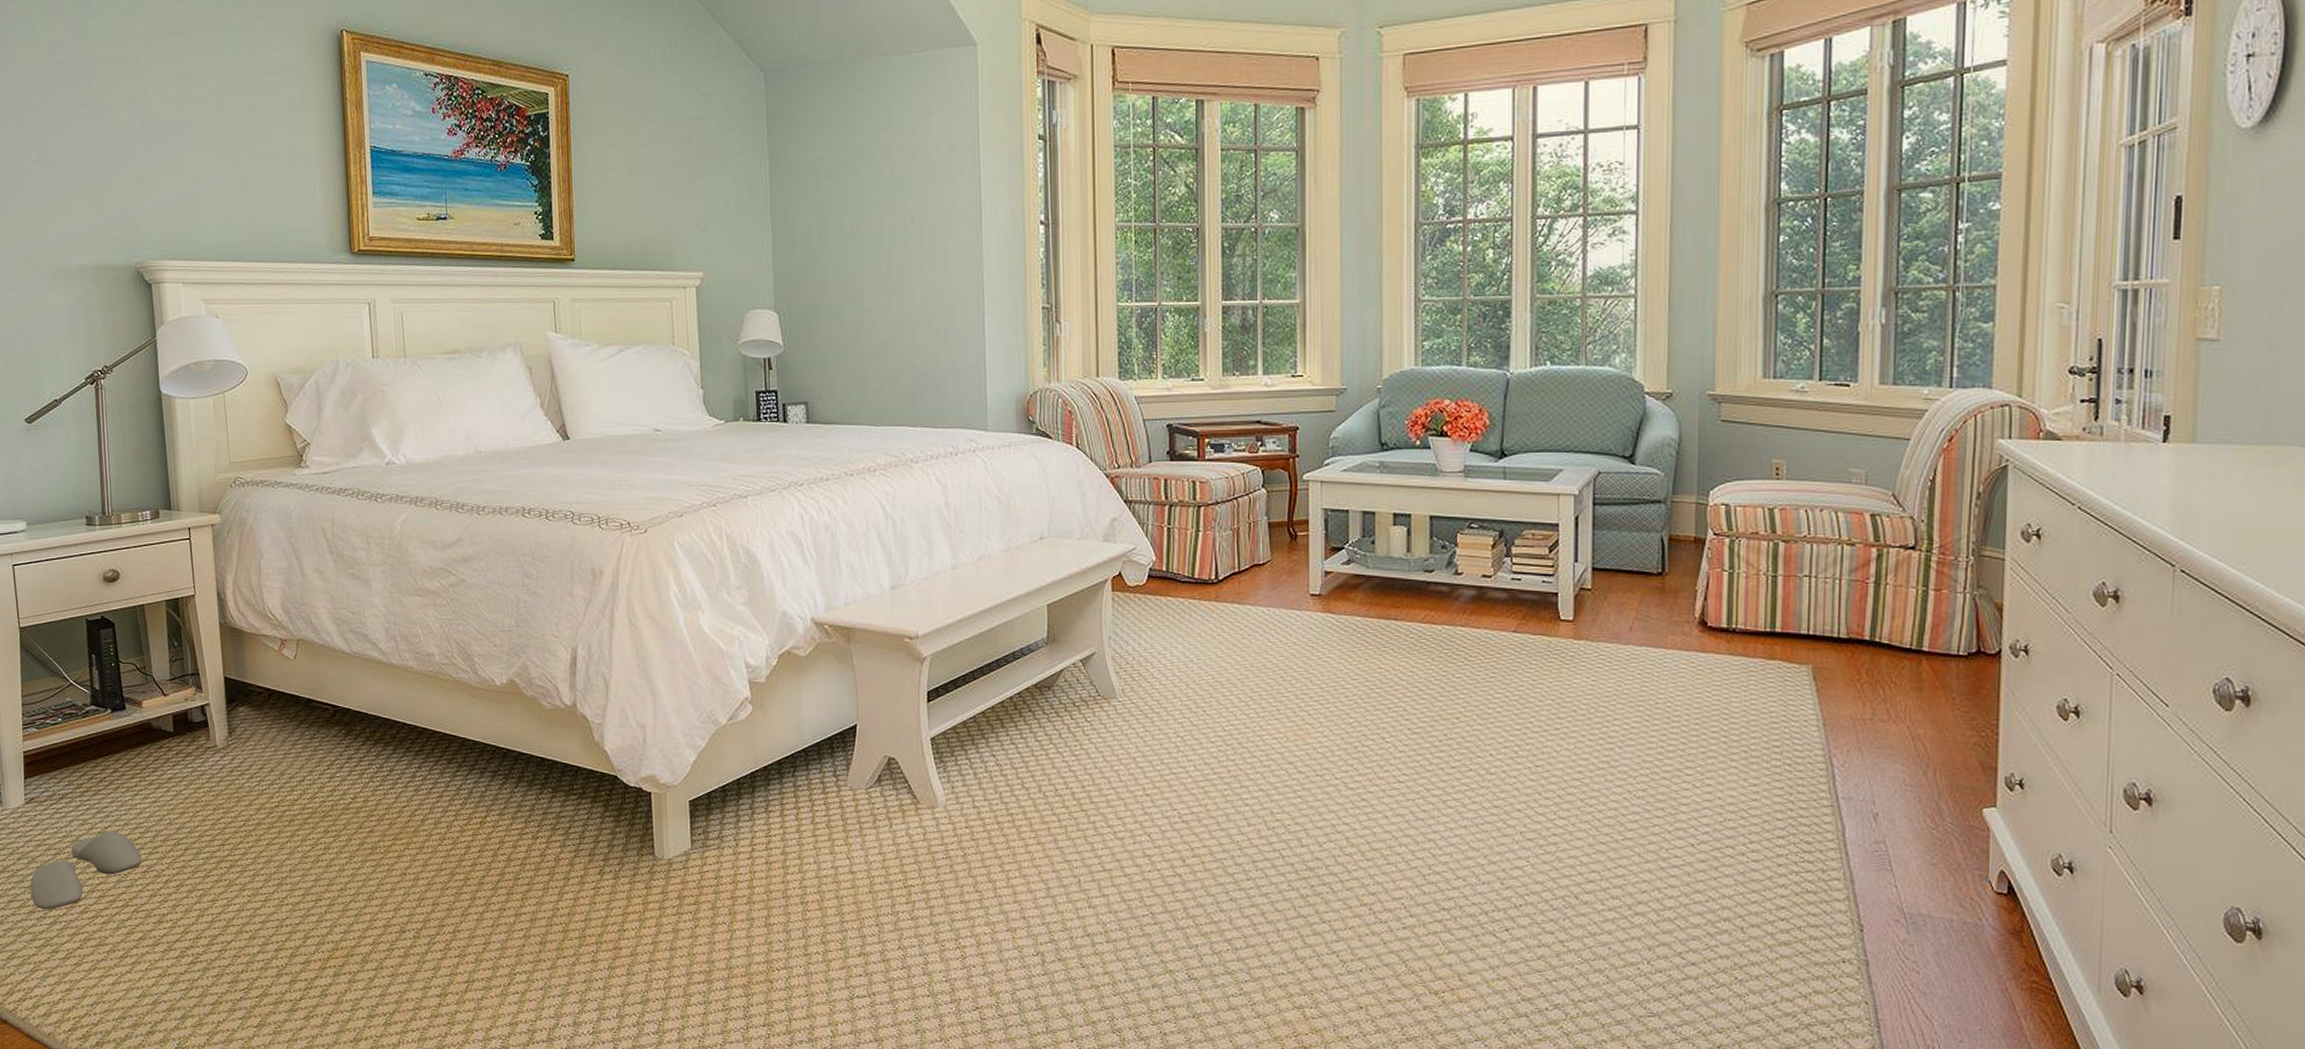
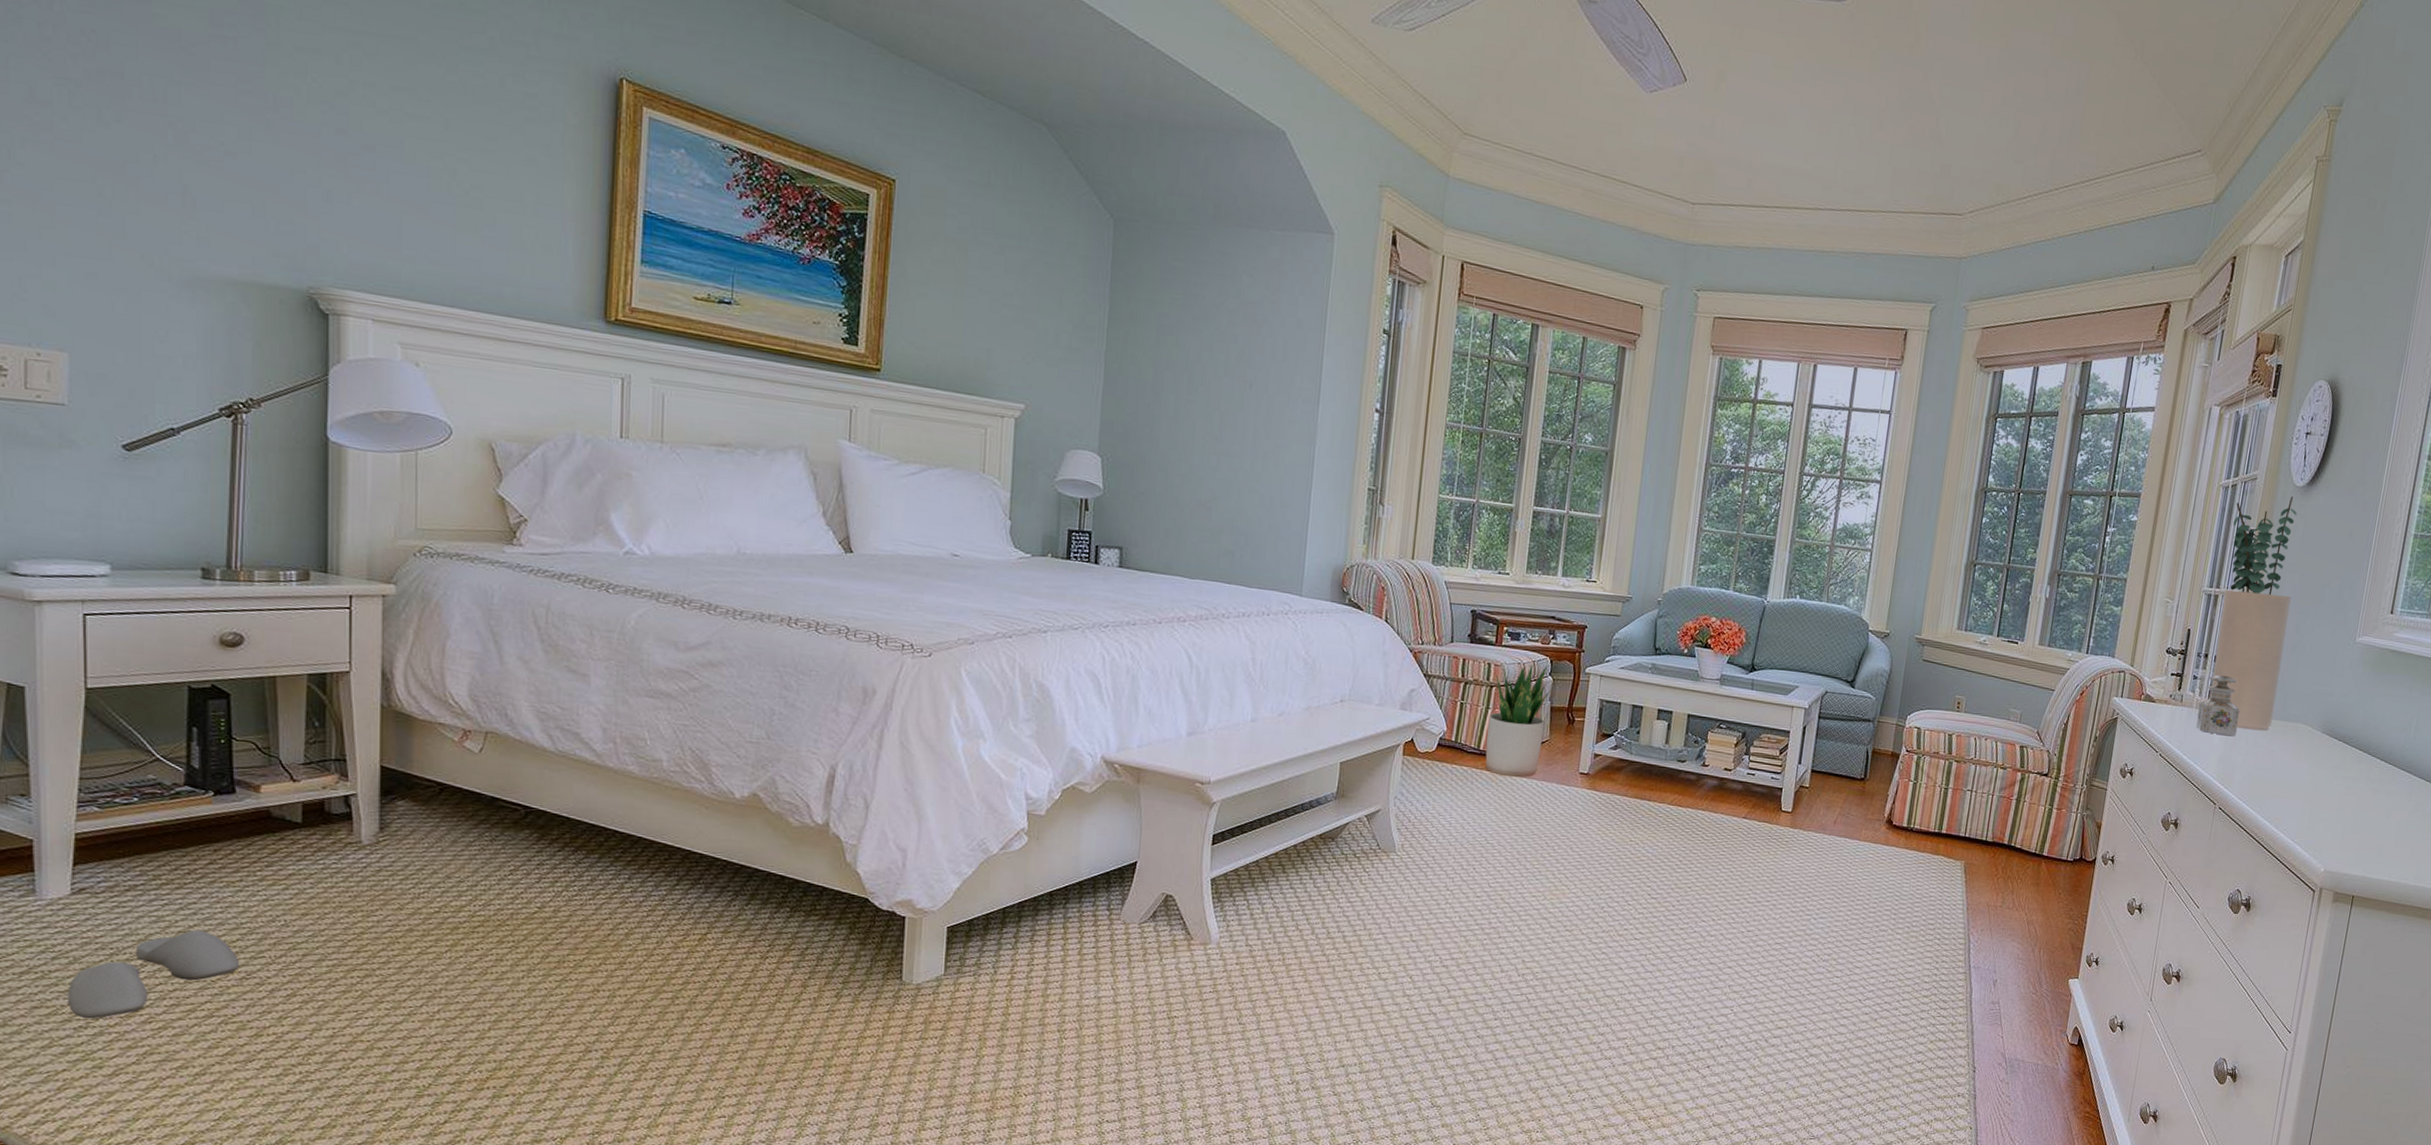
planter: none [1201,477,1265,606] -> present [1485,664,1549,778]
perfume bottle: none [2128,394,2195,474] -> present [2196,674,2240,736]
vase: none [2145,143,2255,462] -> present [2212,497,2297,731]

